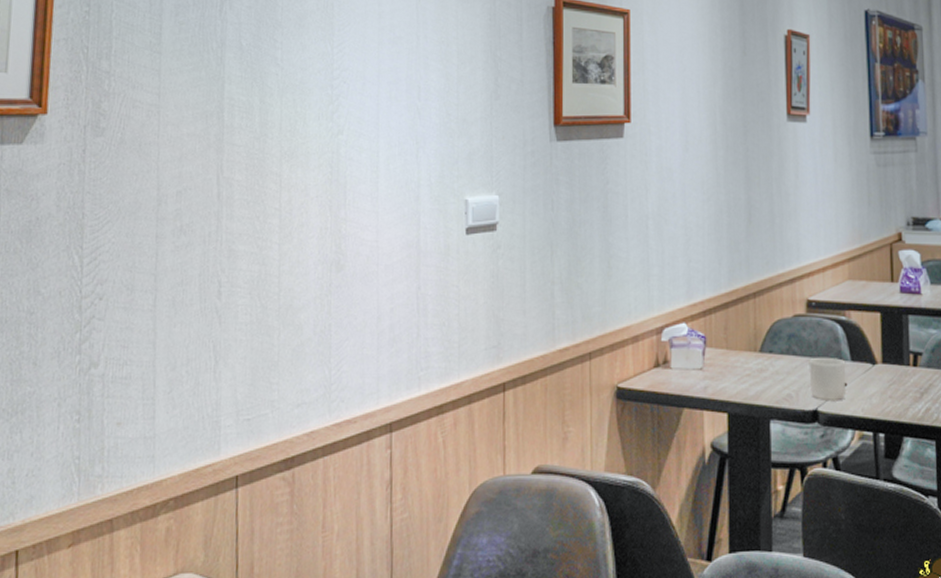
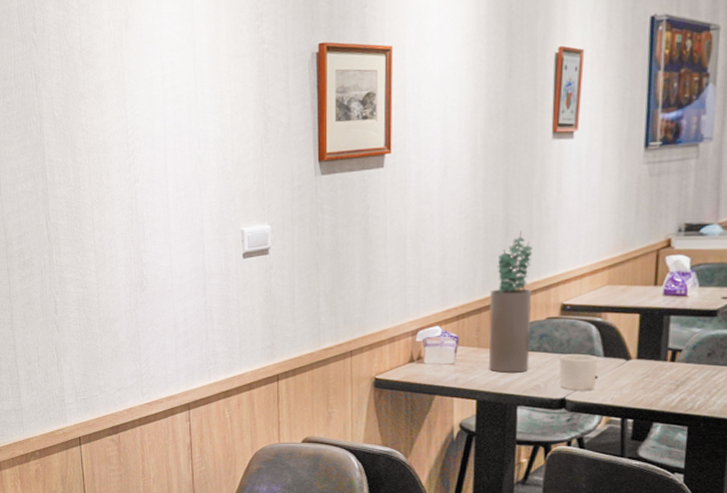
vase: none [735,217,780,381] -> present [488,231,533,374]

